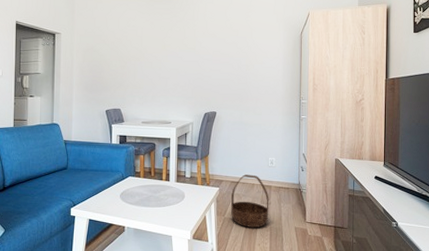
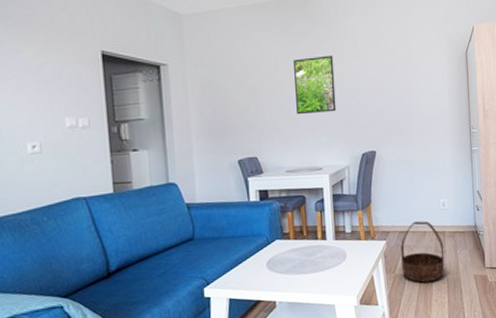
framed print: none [154,32,187,78] -> present [294,55,337,115]

